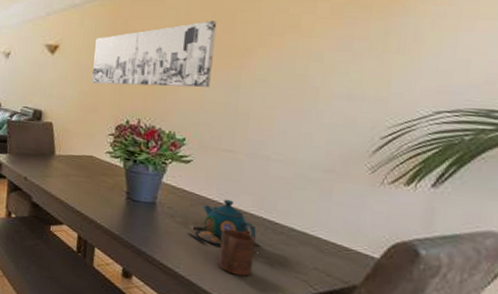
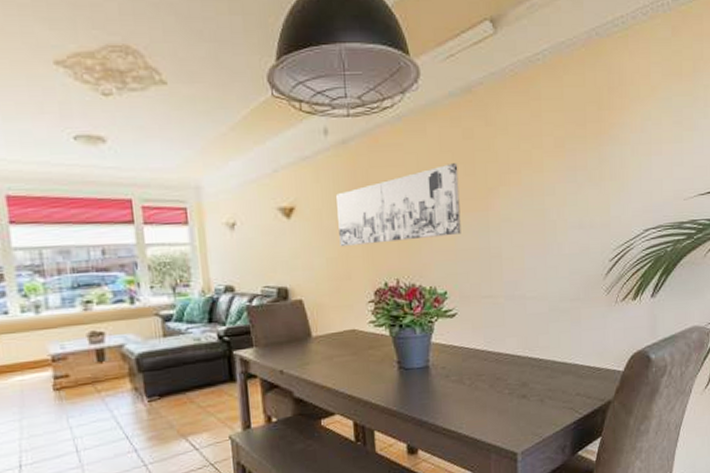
teapot: present [188,199,261,253] -> none [465,346,531,397]
cup: present [218,228,256,277] -> none [495,374,527,420]

